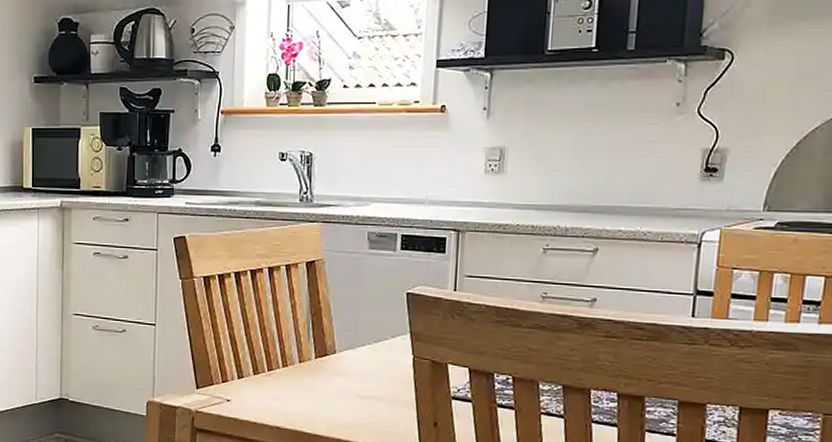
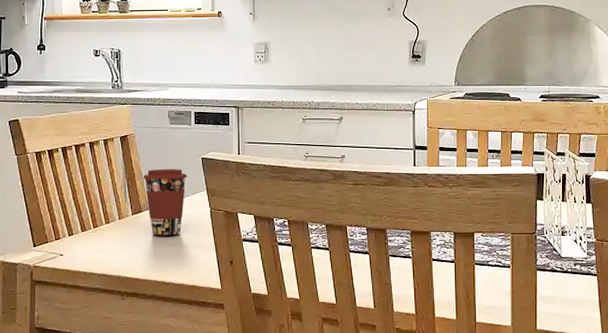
coffee cup: none [331,304,387,386] -> present [143,169,188,235]

